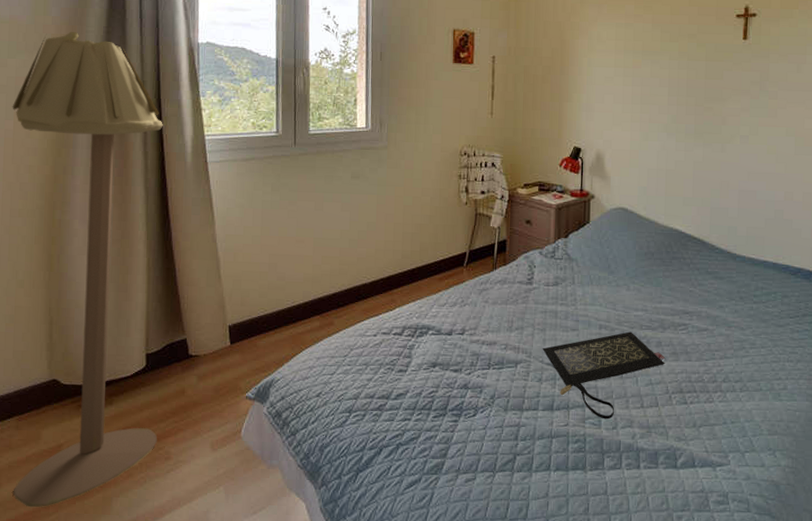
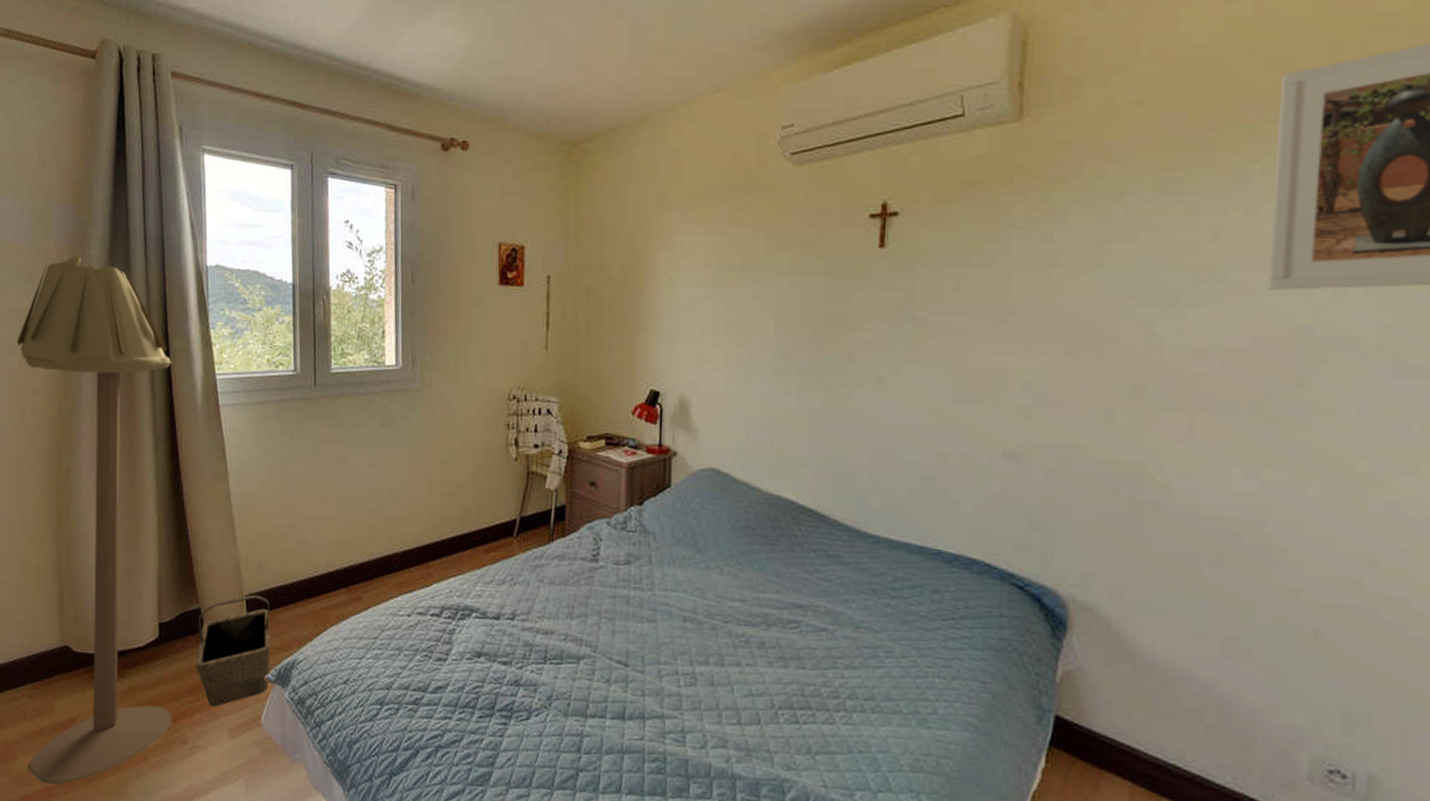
basket: none [180,325,252,425] -> present [195,595,271,707]
clutch bag: present [542,331,665,420] -> none [610,627,769,736]

